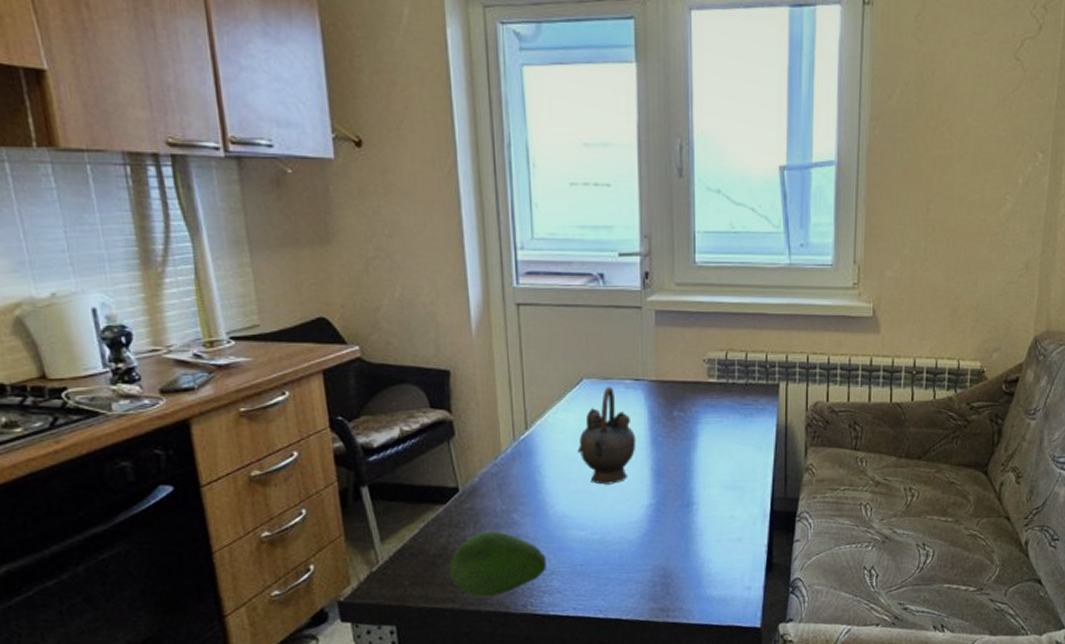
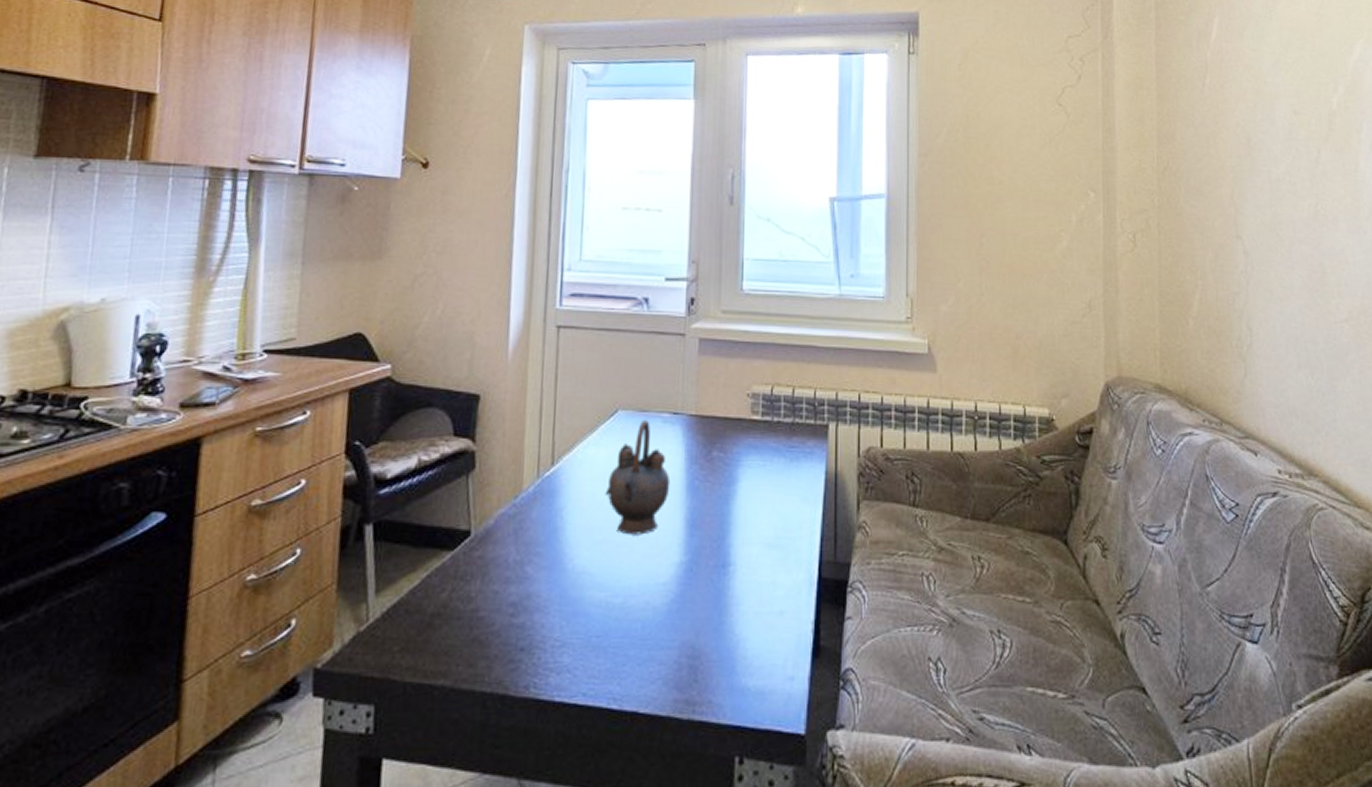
fruit: present [448,532,546,597] -> none [445,588,558,672]

